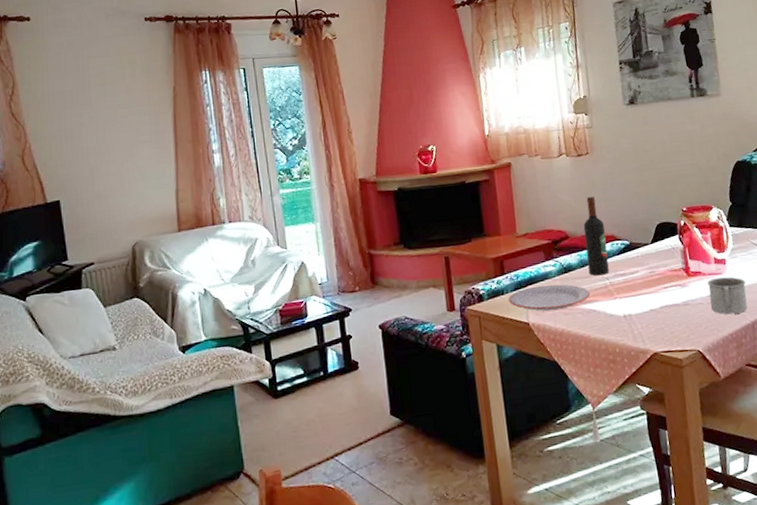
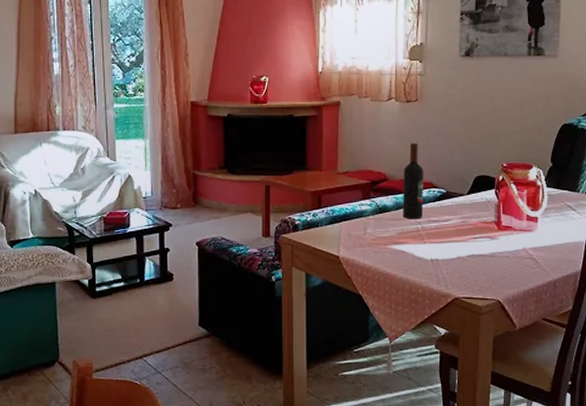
plate: present [508,284,590,311] -> none [322,222,401,248]
mug: present [707,277,748,315] -> none [516,235,554,270]

